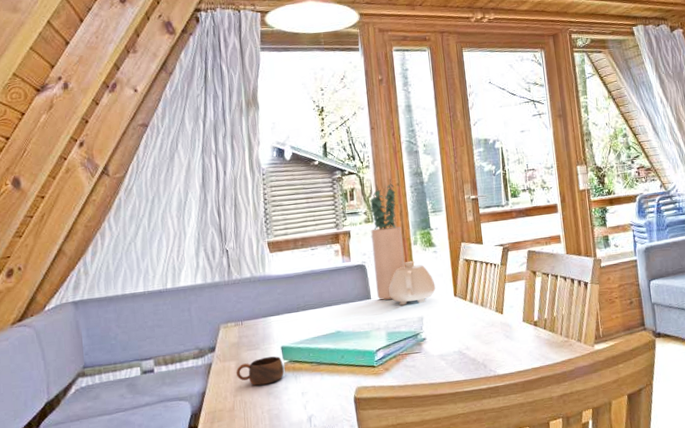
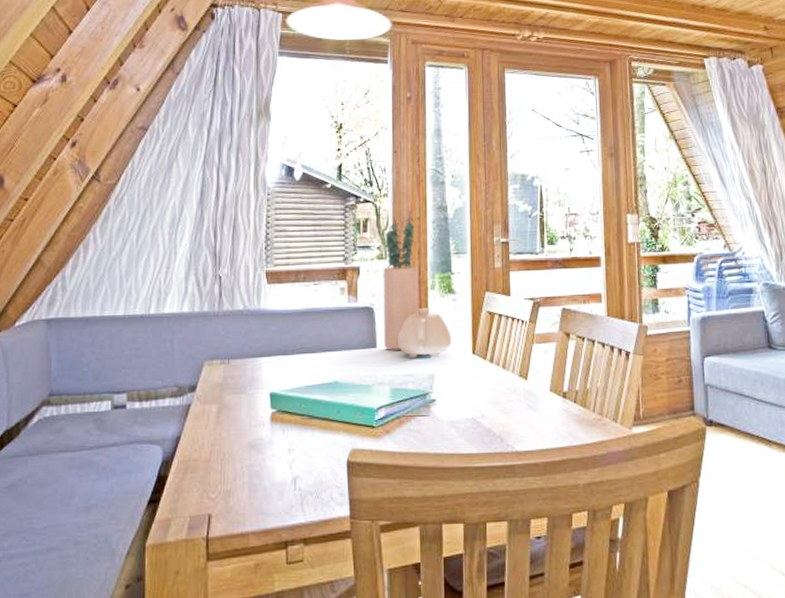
cup: present [236,356,285,386] -> none [217,403,272,435]

